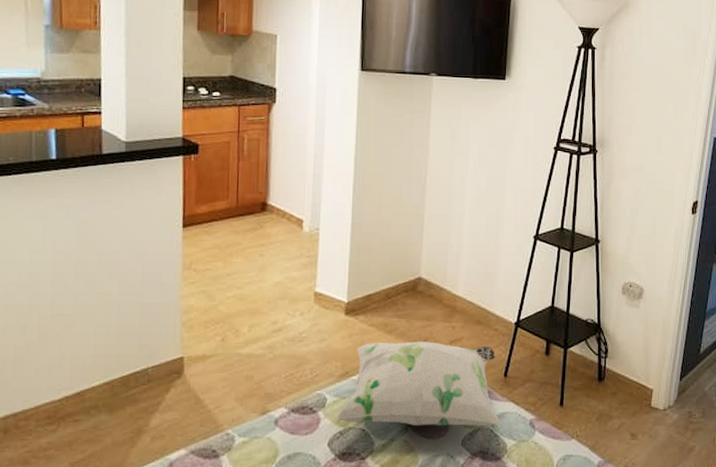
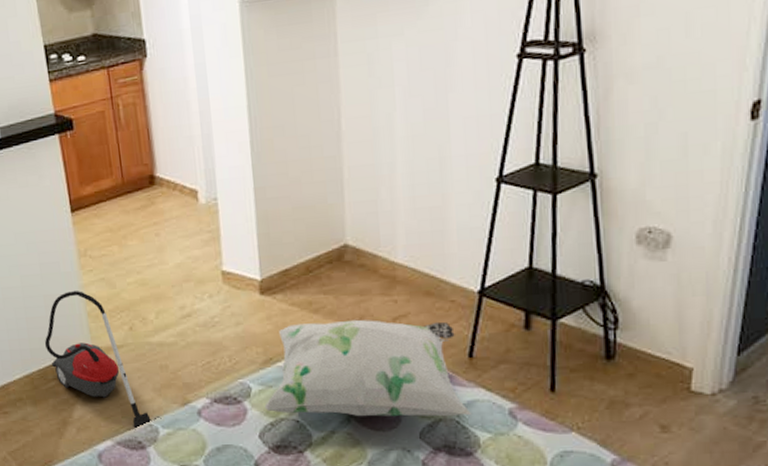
vacuum cleaner: none [132,301,239,439] -> present [44,291,162,430]

